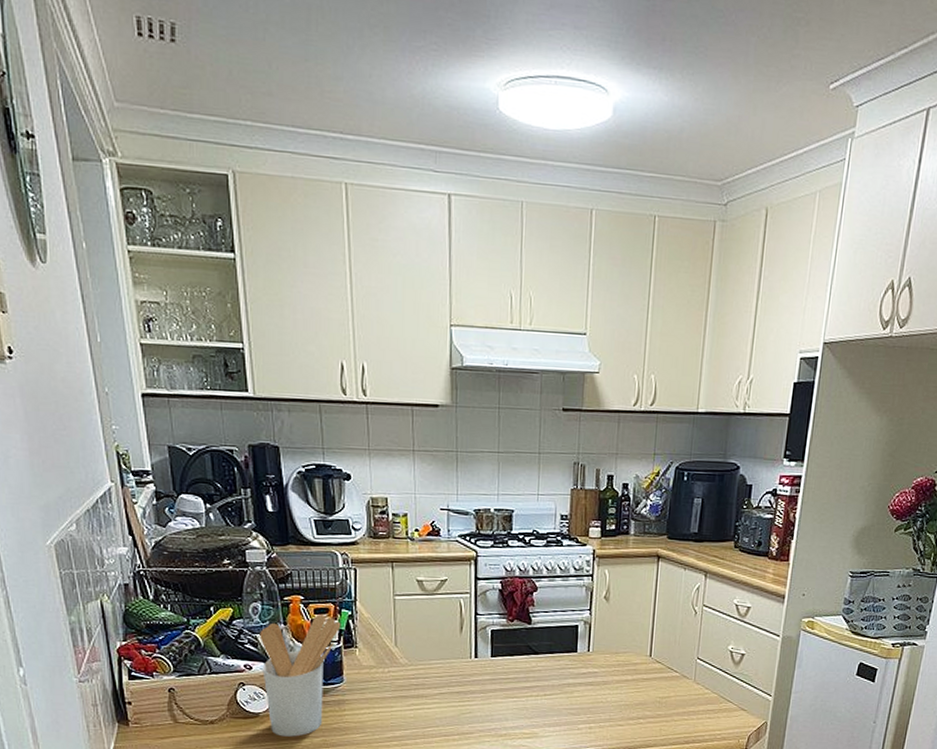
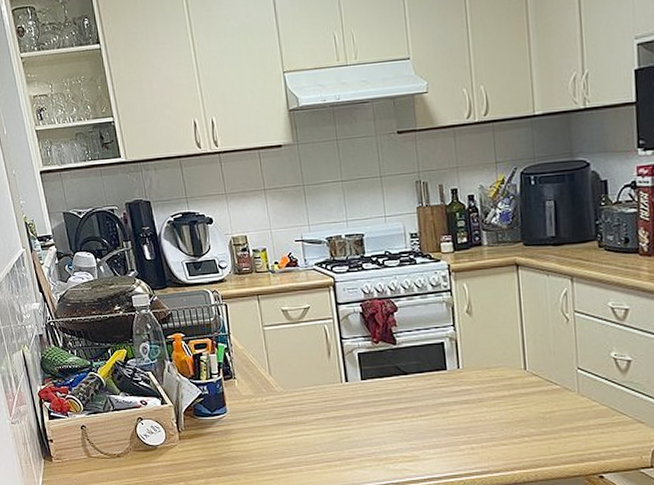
utensil holder: present [259,614,341,737] -> none [150,350,219,467]

